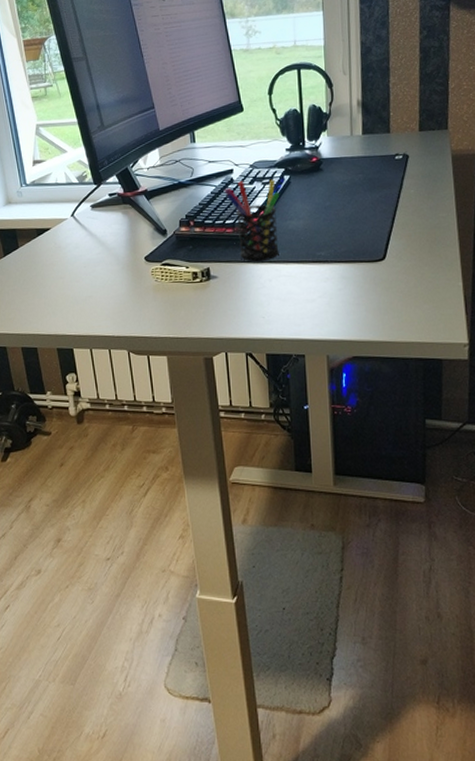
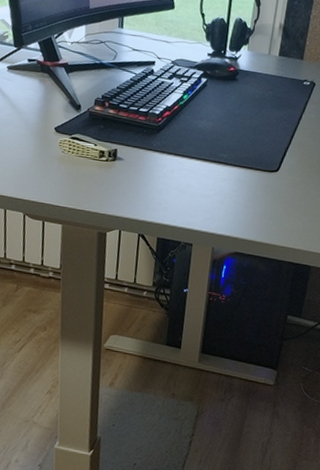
pen holder: present [223,179,280,262] -> none [142,74,195,153]

